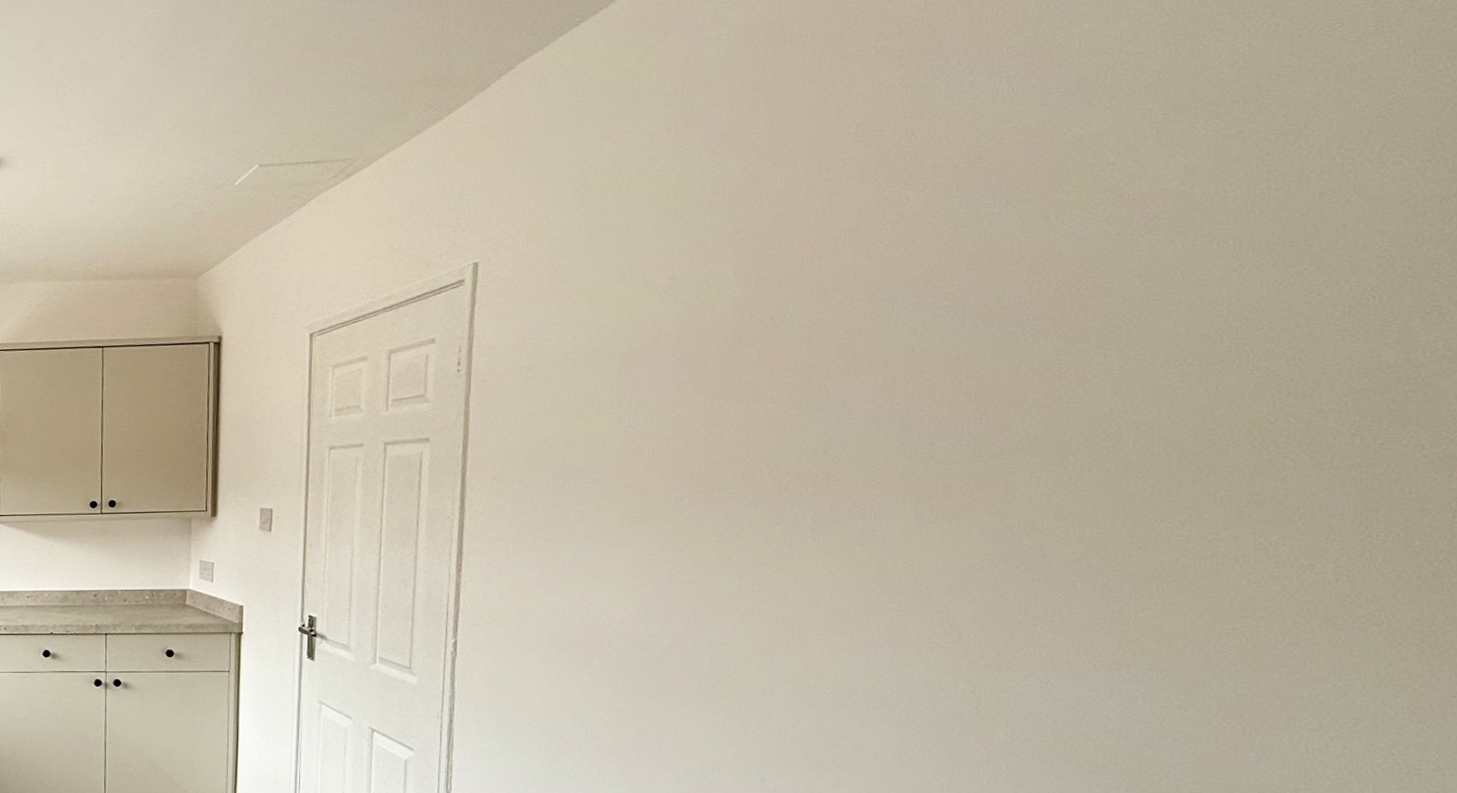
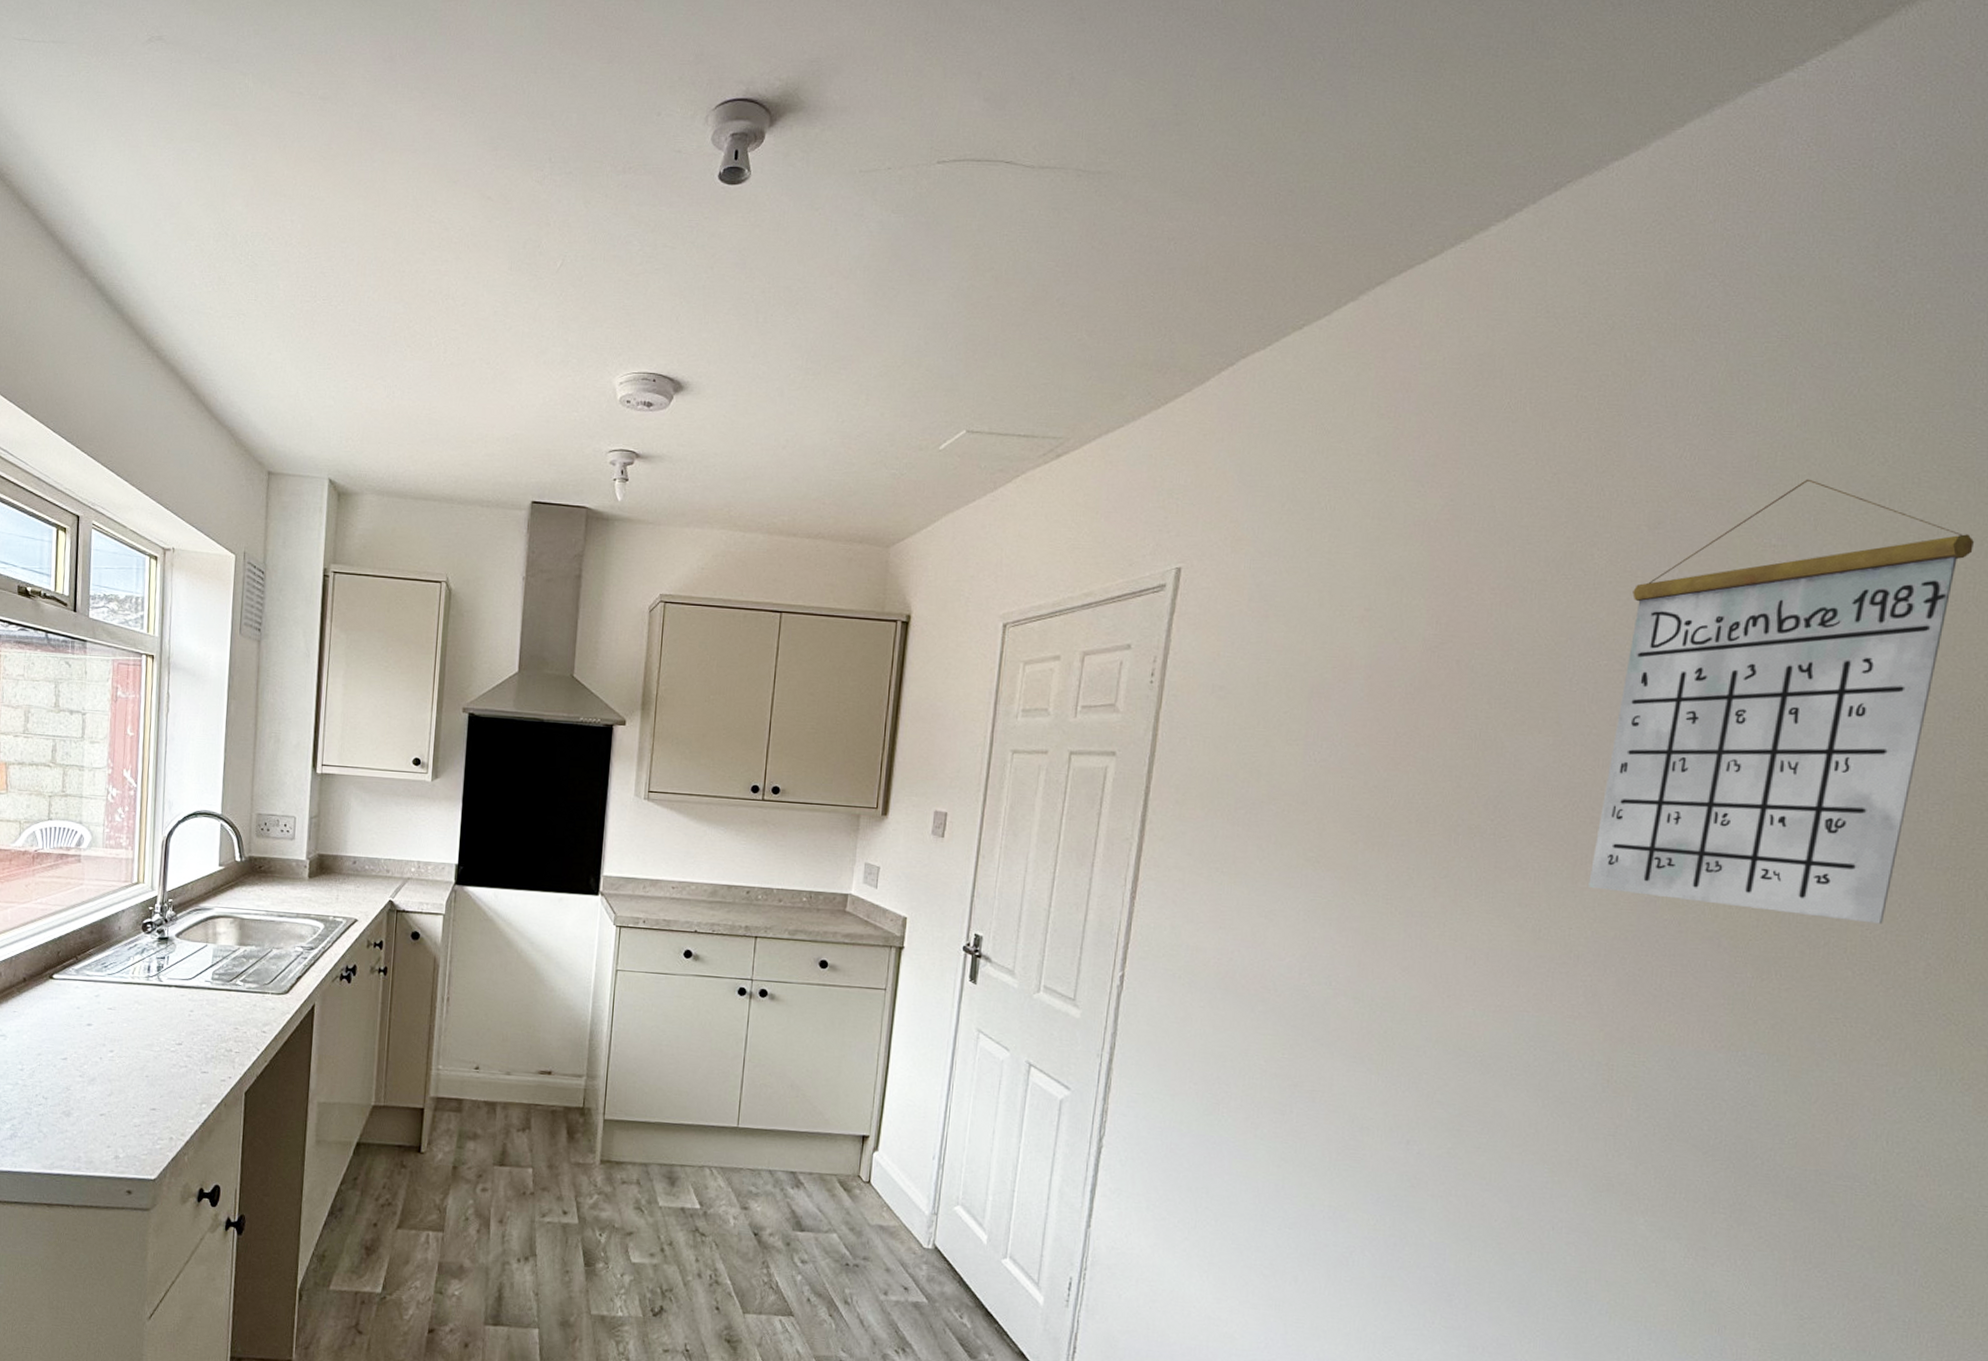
calendar: none [935,92,1350,530] -> present [1588,479,1974,924]

